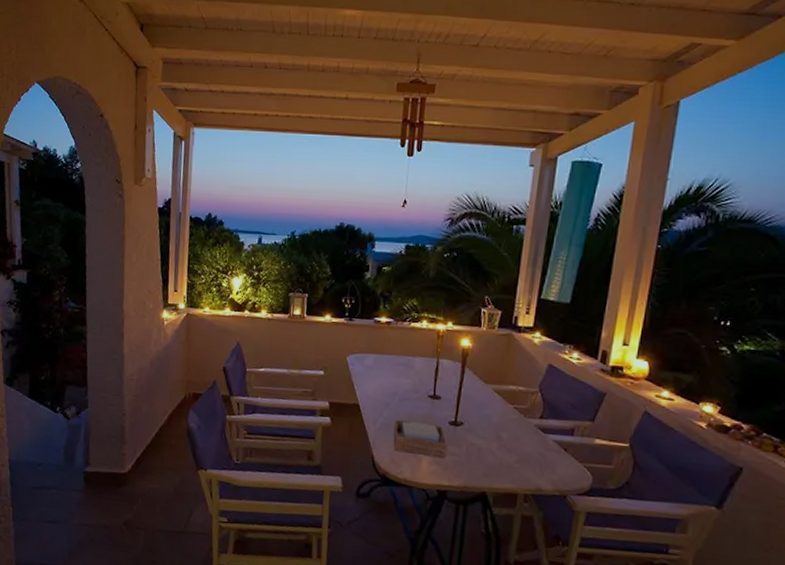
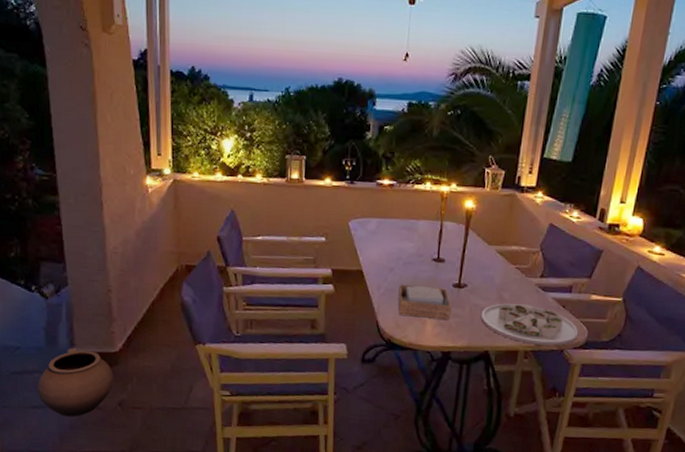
clay pot: none [53,467,122,534] -> present [37,348,113,417]
platter: none [477,443,583,491] -> present [480,303,579,346]

